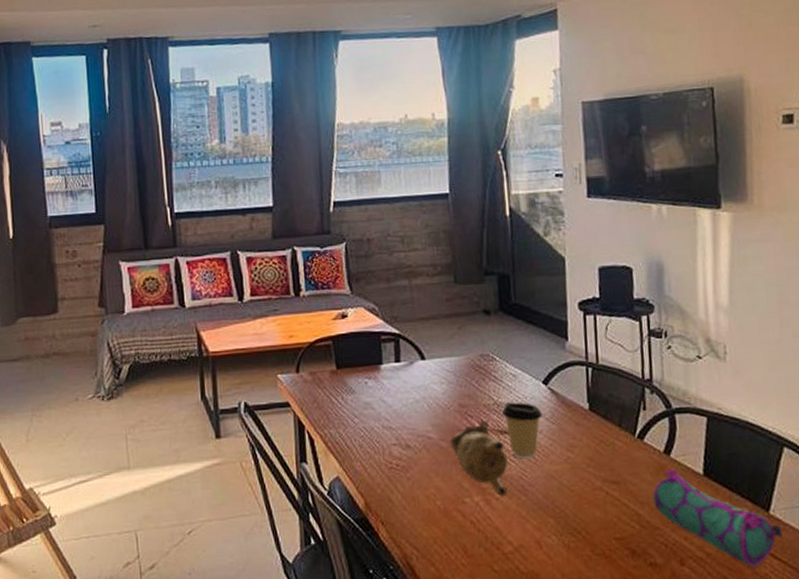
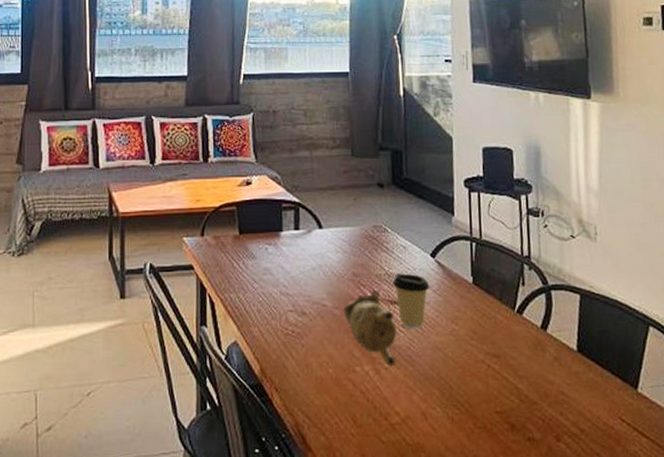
pencil case: present [652,469,783,568] -> none [530,344,650,445]

